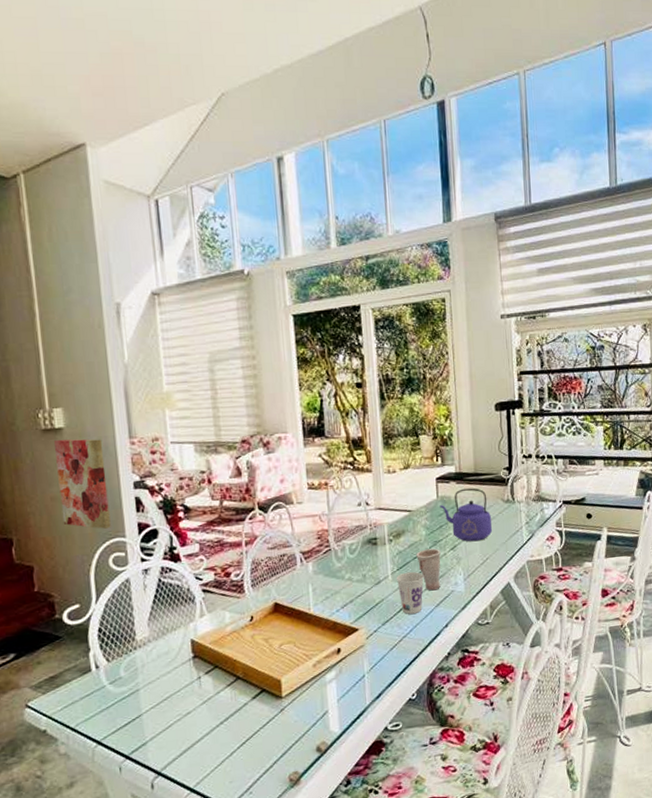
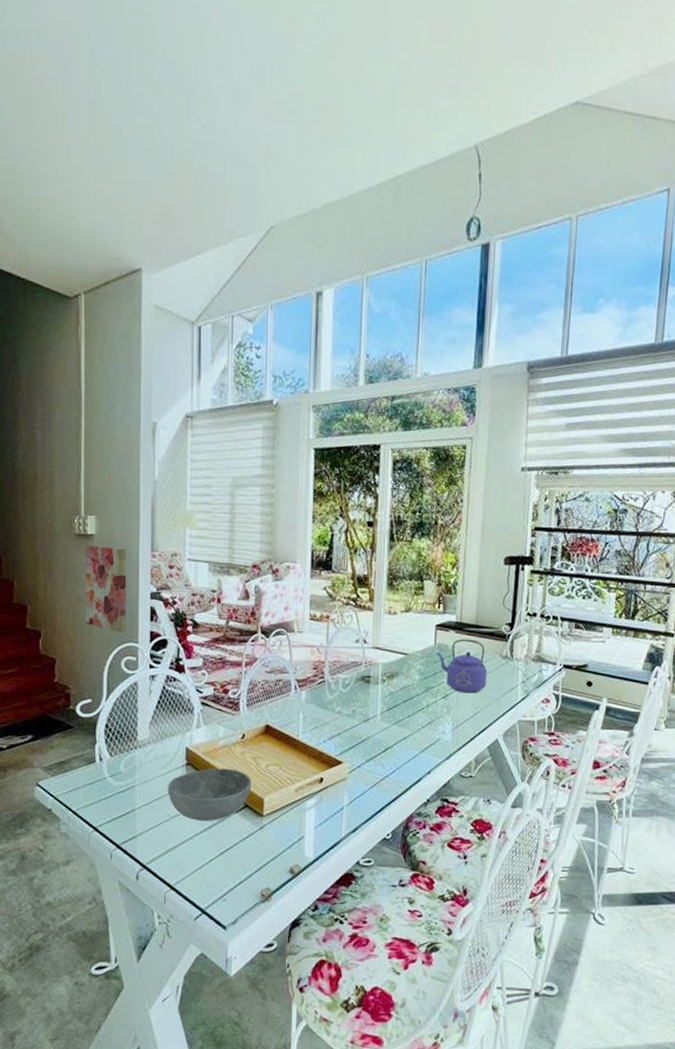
bowl: none [175,654,267,715] -> present [167,768,252,822]
cup: present [396,571,424,614] -> none [384,713,412,756]
cup: present [416,548,441,591] -> none [407,694,432,736]

